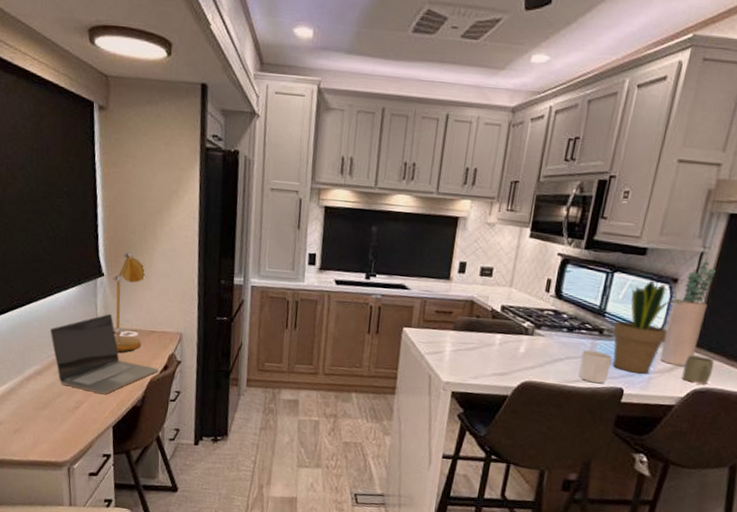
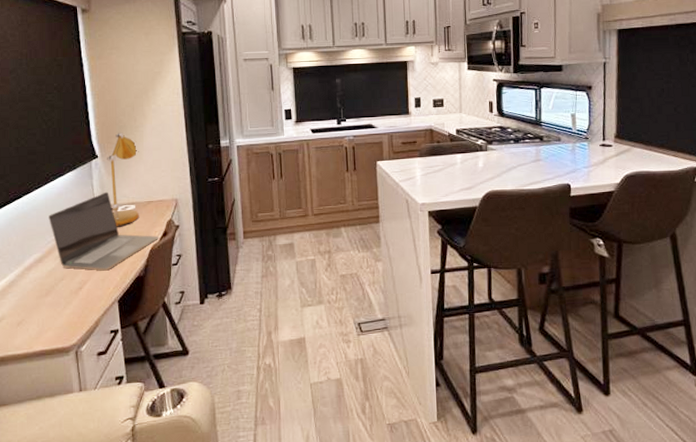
mug: present [578,350,612,384] -> none [530,156,556,183]
potted plant: present [612,279,683,374] -> none [550,89,600,169]
vase: present [659,256,717,367] -> none [592,64,620,158]
mug: present [682,355,714,385] -> none [613,146,637,170]

